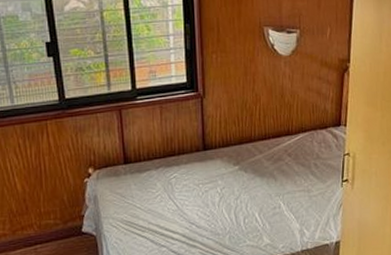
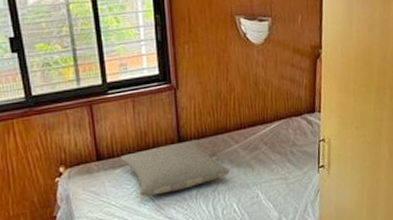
pillow: none [146,148,253,201] -> present [120,139,230,197]

